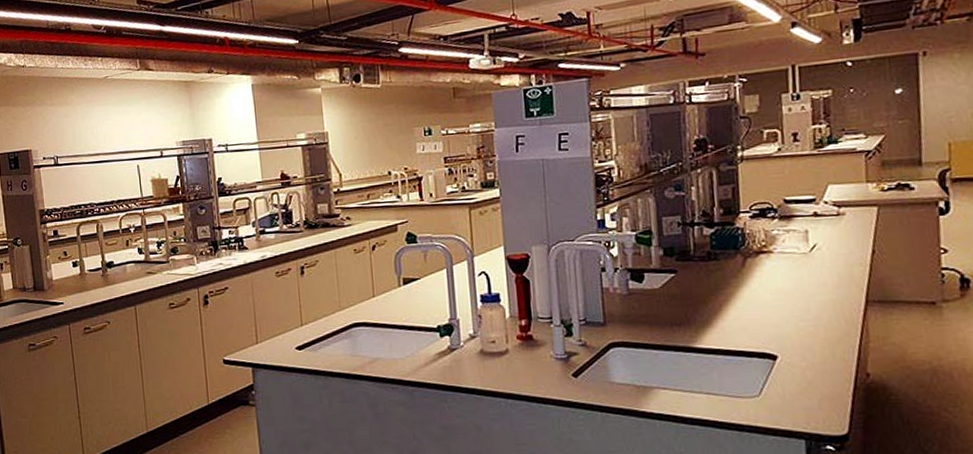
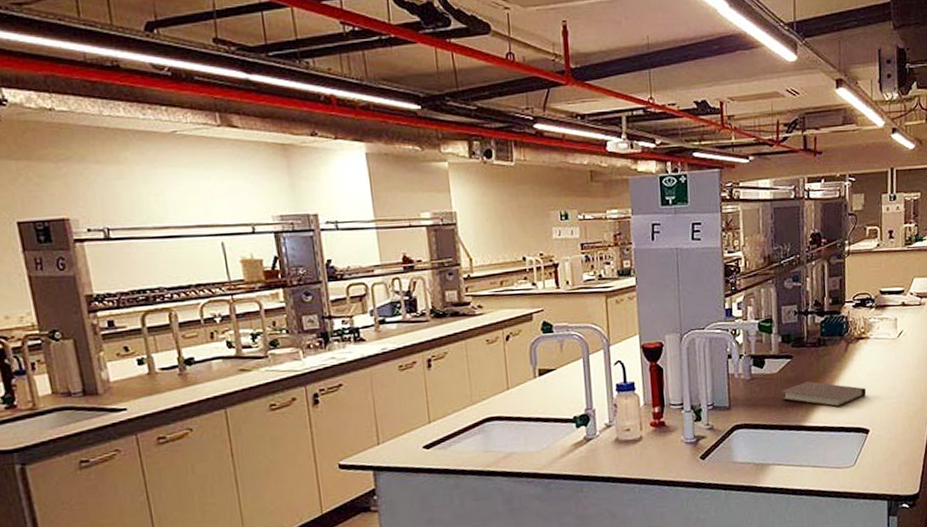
notebook: none [665,298,772,329] -> present [781,381,867,408]

